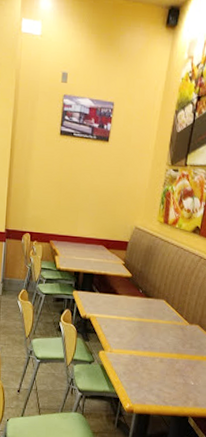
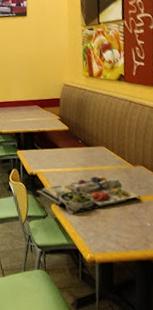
food tray: none [87,329,191,364] -> present [37,176,142,215]

